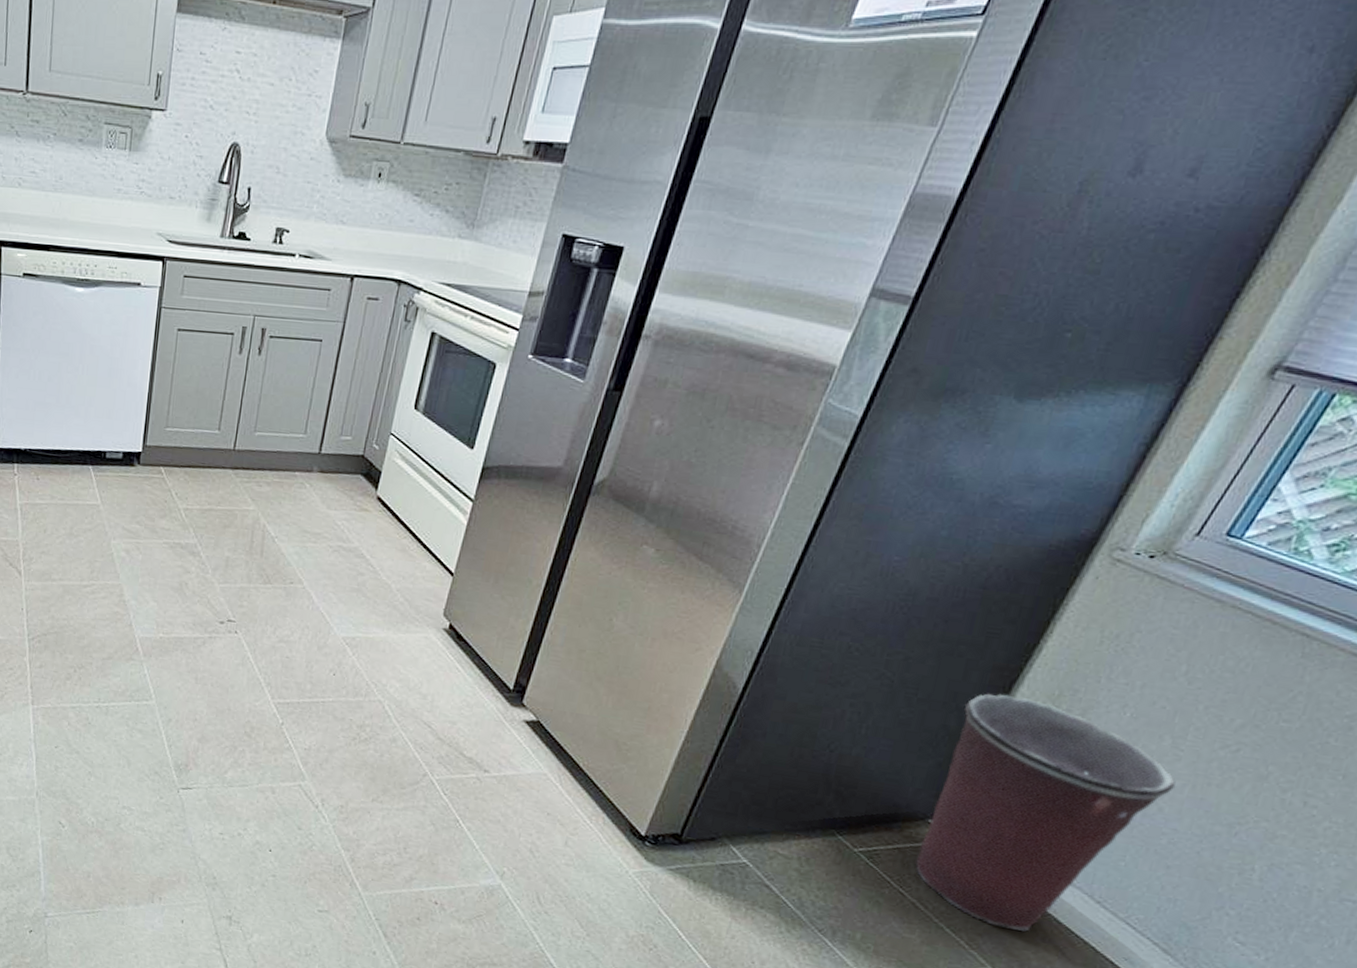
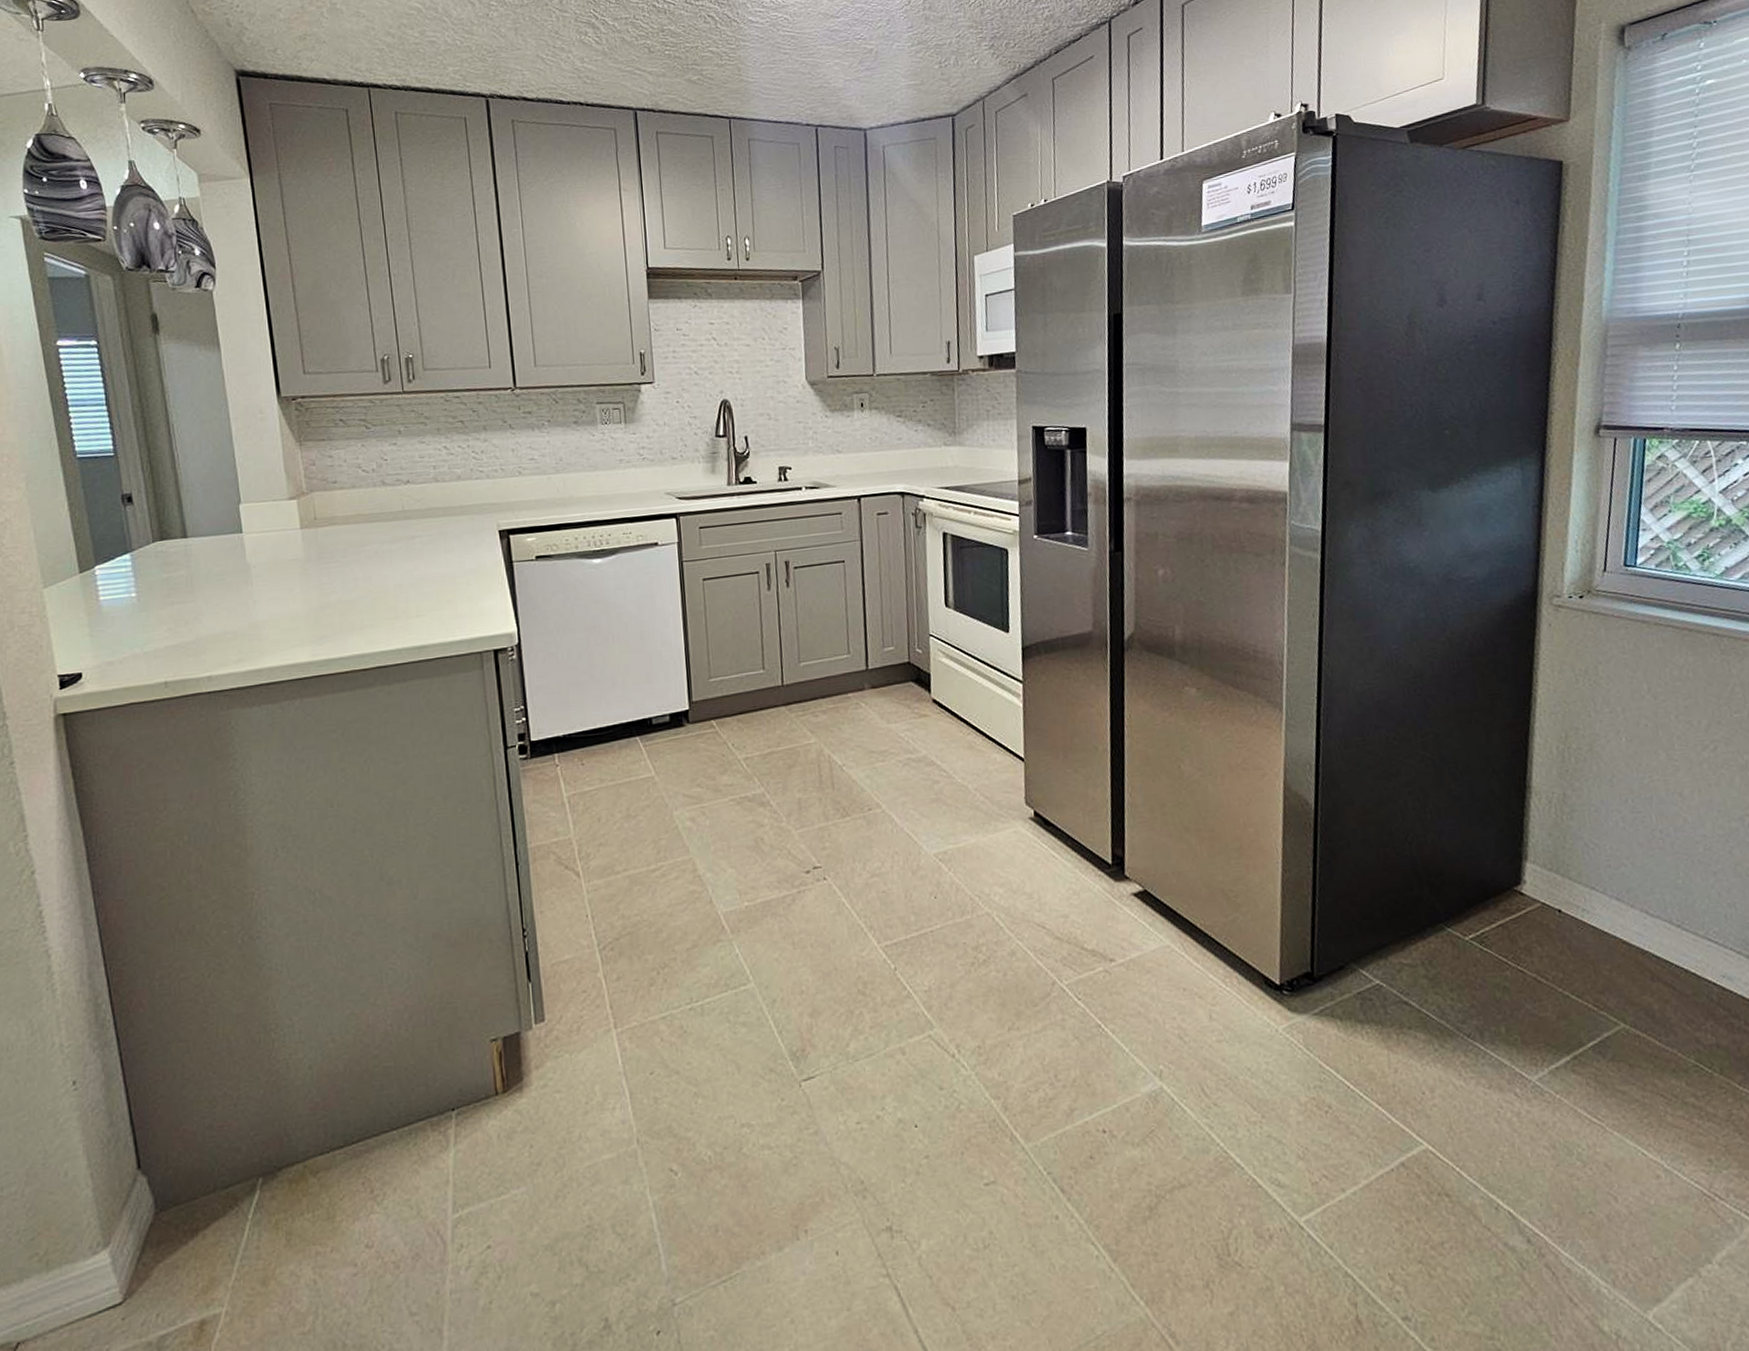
trash bin: present [914,693,1176,932] -> none [1499,746,1686,979]

